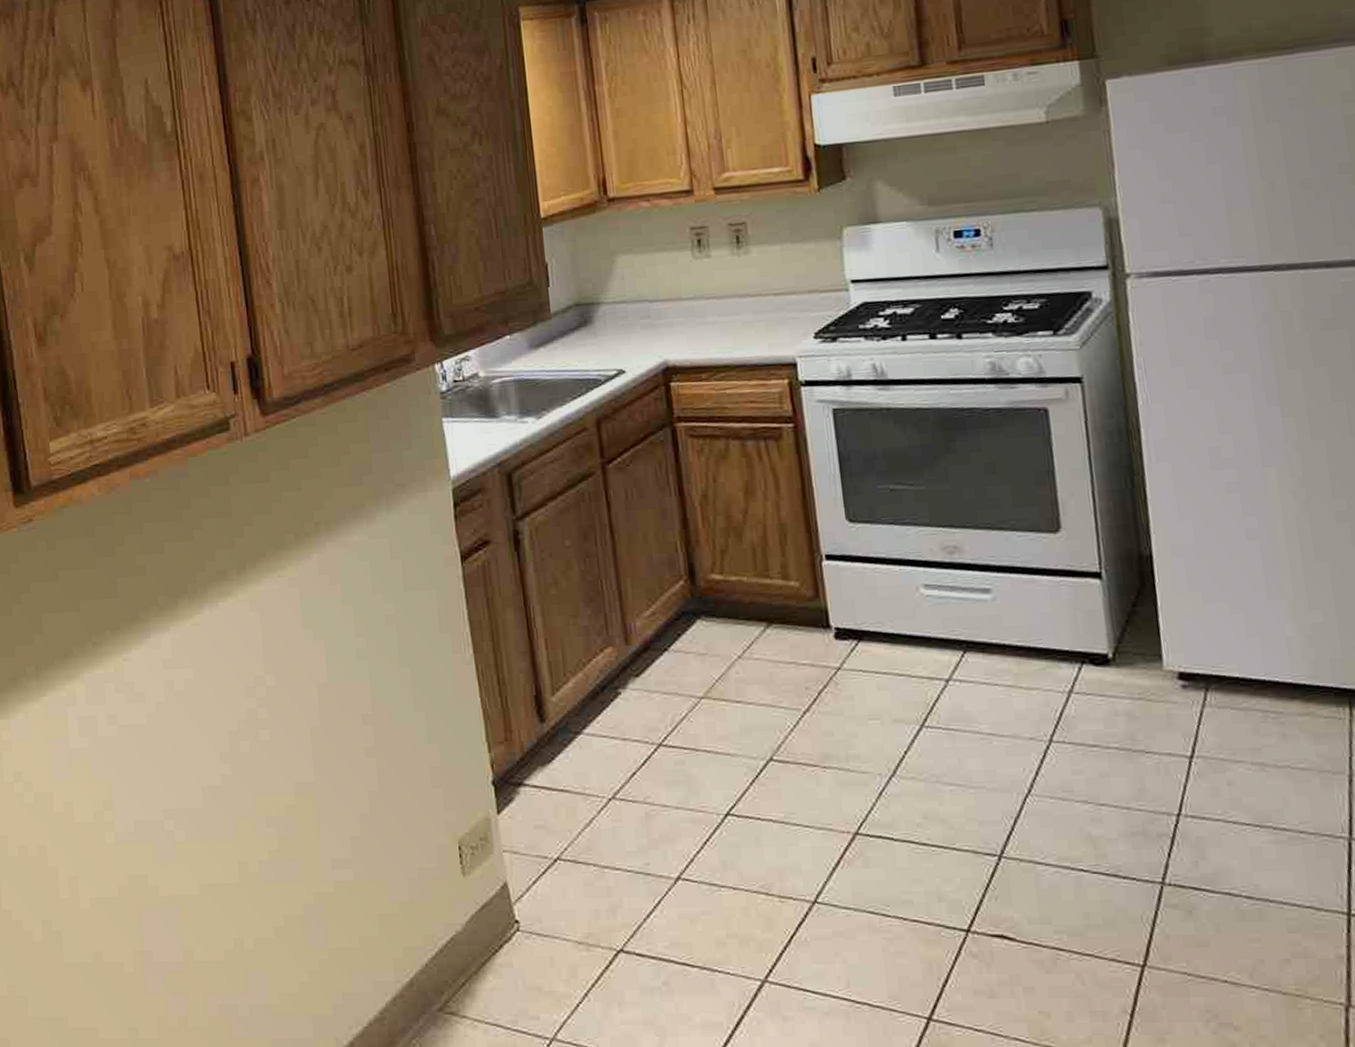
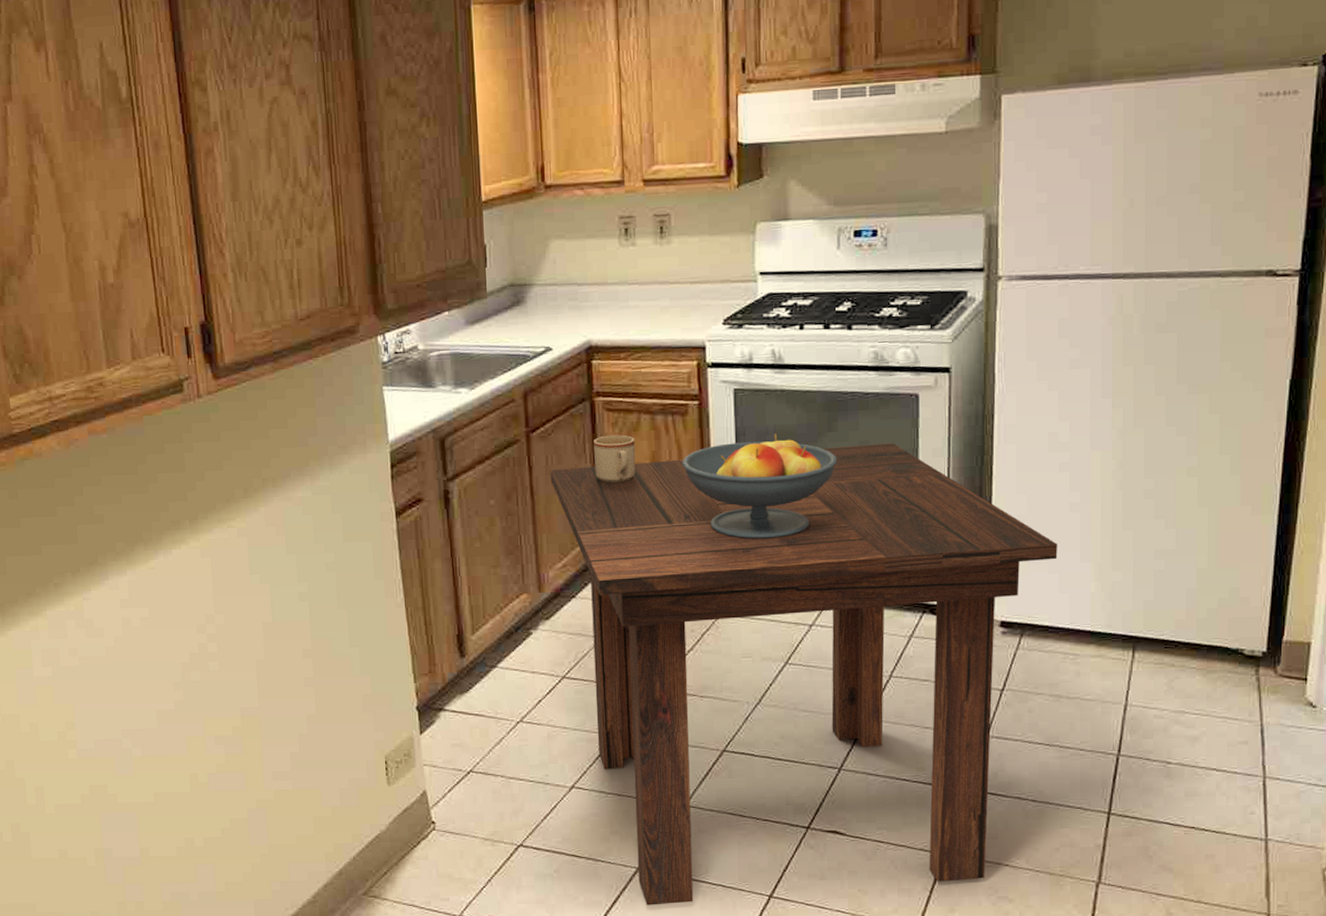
dining table: none [631,465,1239,1029] -> present [550,443,1058,906]
mug: none [678,463,727,519] -> present [594,435,636,484]
fruit bowl: none [779,457,961,580] -> present [682,433,838,539]

